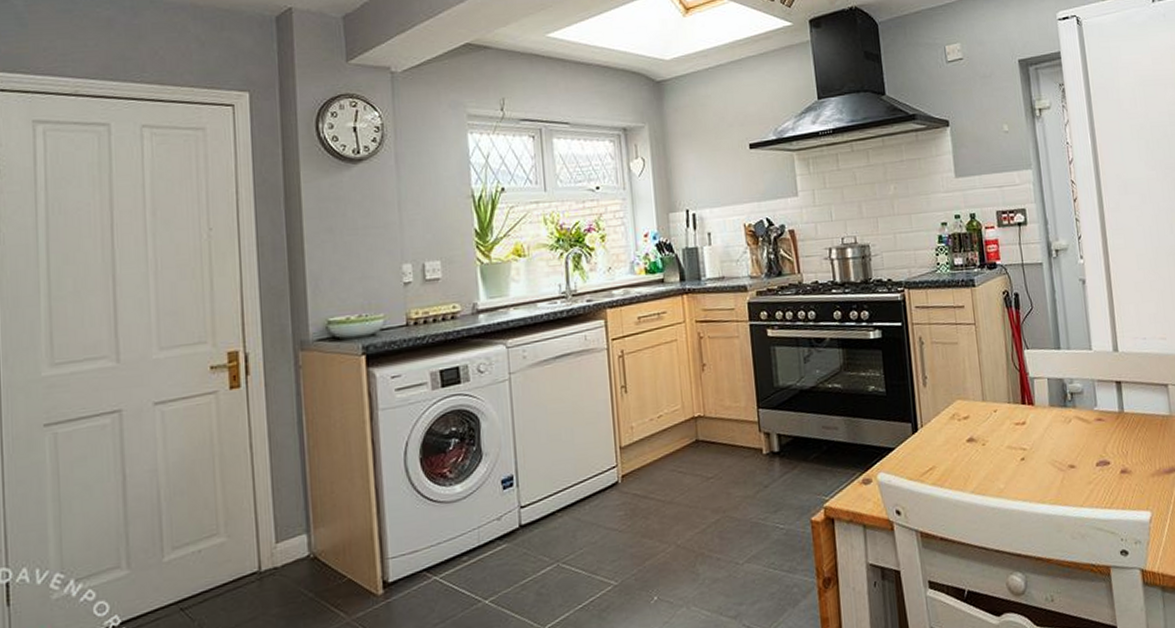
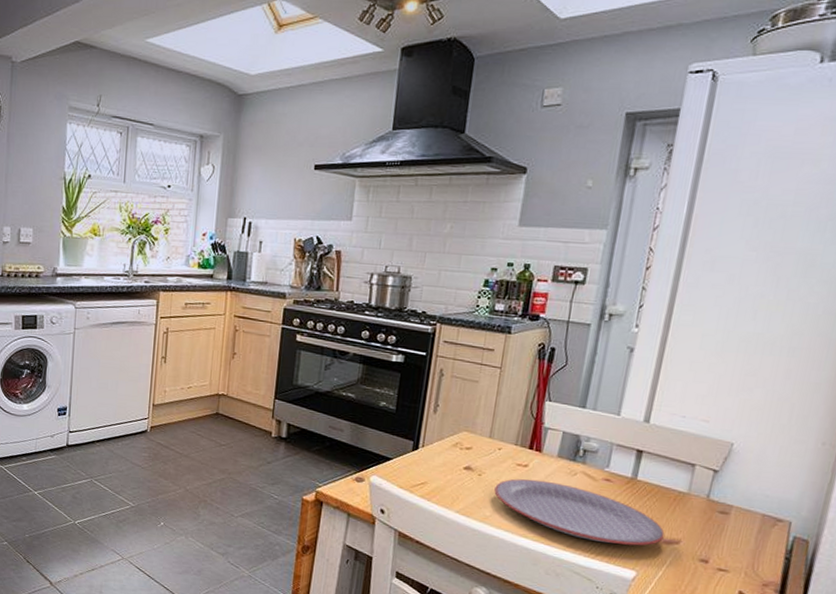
plate: none [1001,434,1164,490] -> present [494,479,665,546]

